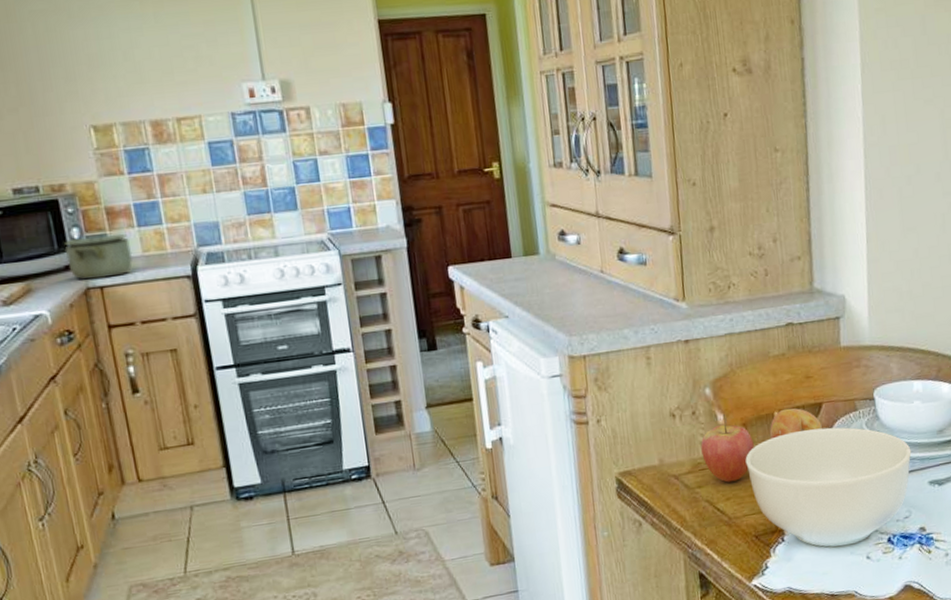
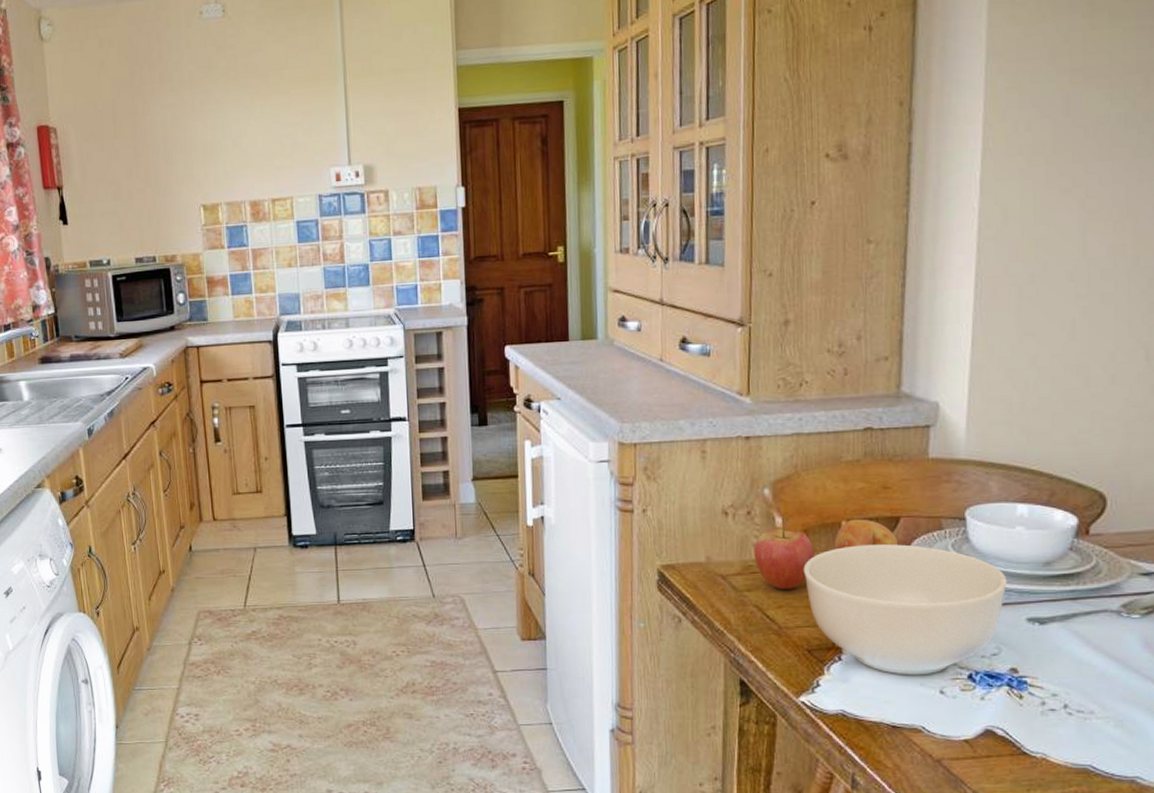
cooking pot: present [64,234,133,280] -> none [171,300,226,339]

